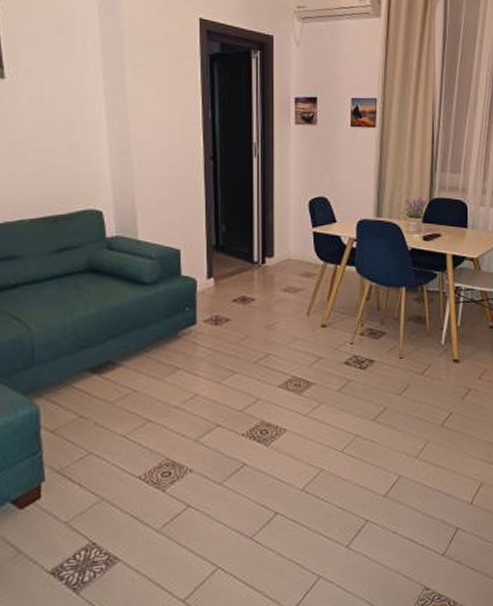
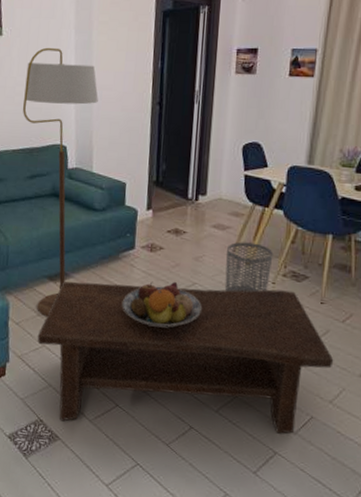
floor lamp: none [39,94,139,418] -> present [22,47,99,317]
coffee table: none [80,349,416,539] -> present [37,281,334,434]
fruit bowl: none [187,355,277,409] -> present [122,281,202,328]
waste bin: none [301,303,349,359] -> present [224,242,274,292]

